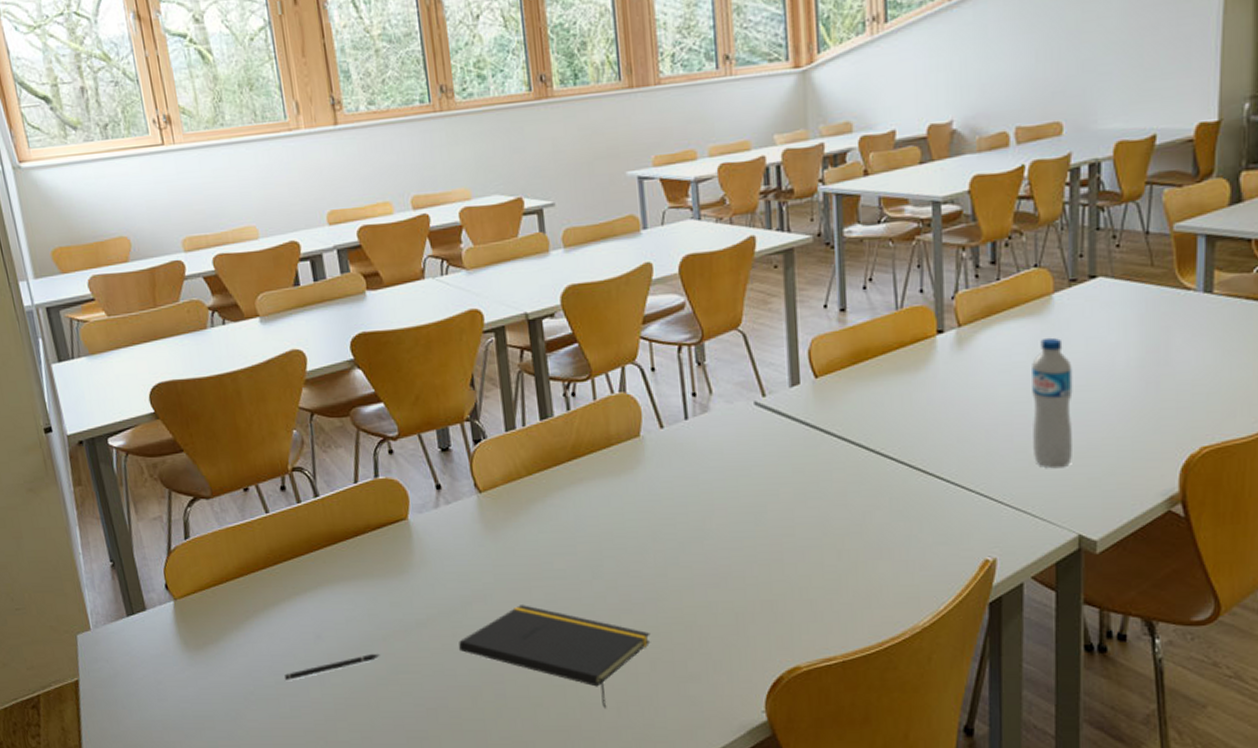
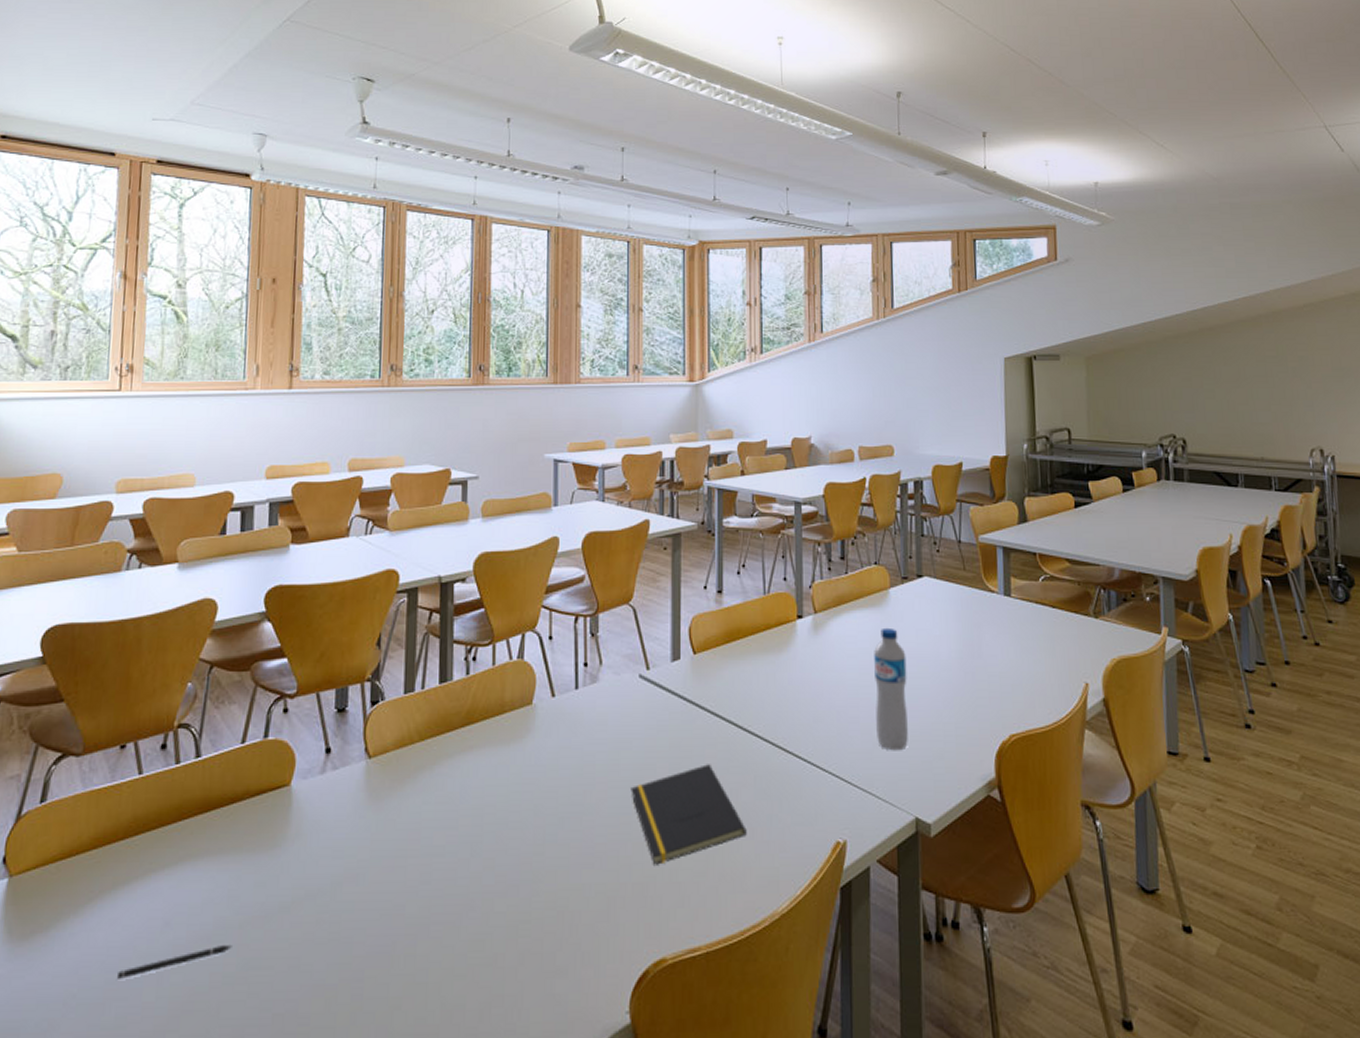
notepad: present [458,605,651,708] -> none [319,886,522,1011]
notepad: none [753,488,883,584] -> present [631,764,747,865]

